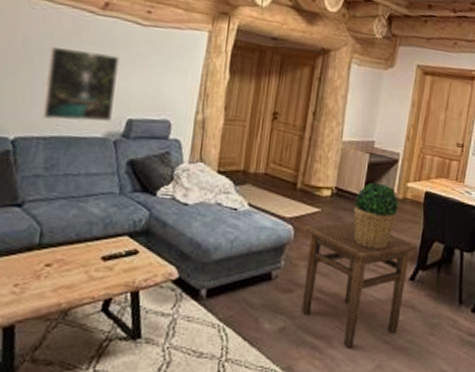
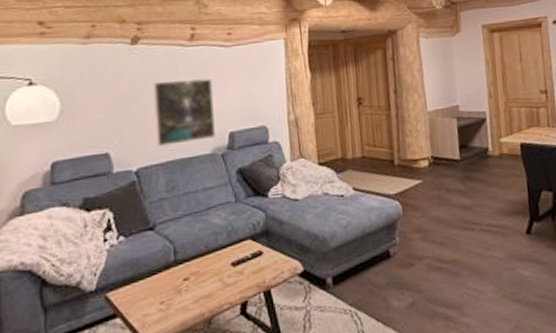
side table: present [301,221,417,348] -> none [412,185,527,313]
potted plant: present [353,182,399,250] -> none [453,143,498,211]

